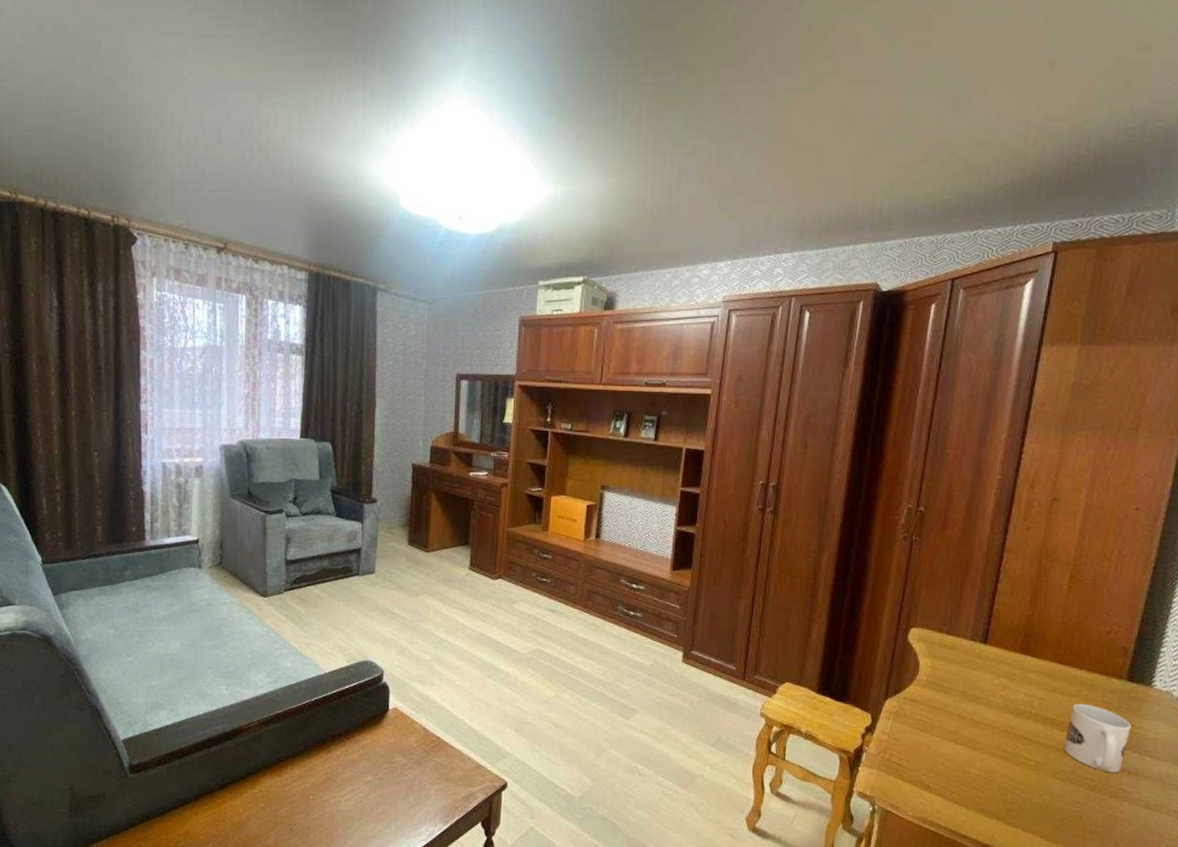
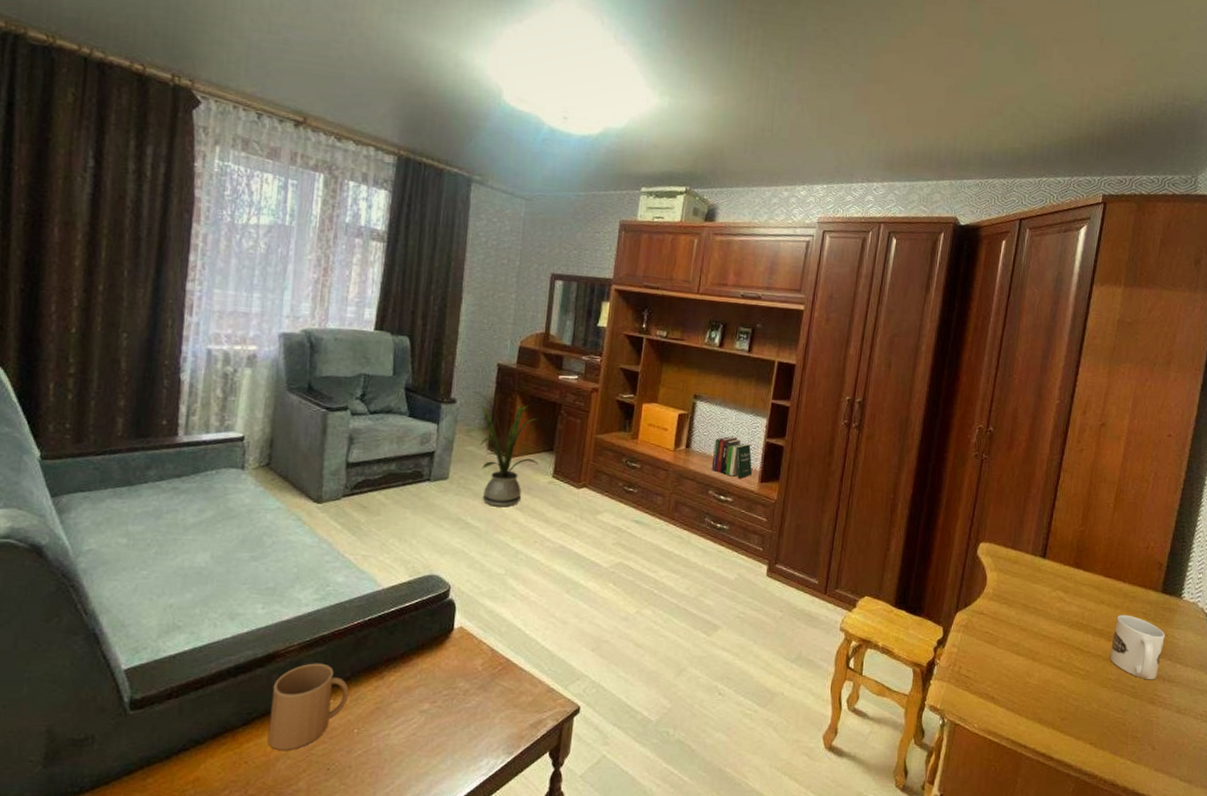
mug: none [240,737,303,812] -> present [267,663,349,750]
house plant: none [391,491,456,598] -> present [472,391,539,507]
books: none [622,525,664,568] -> present [711,436,753,480]

